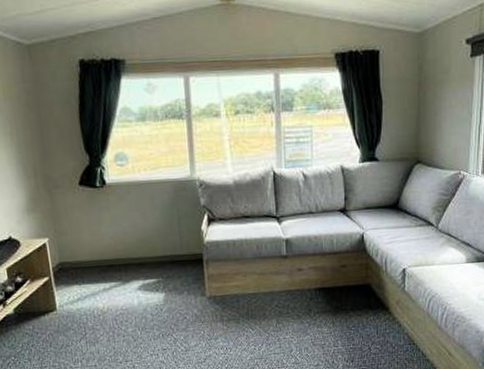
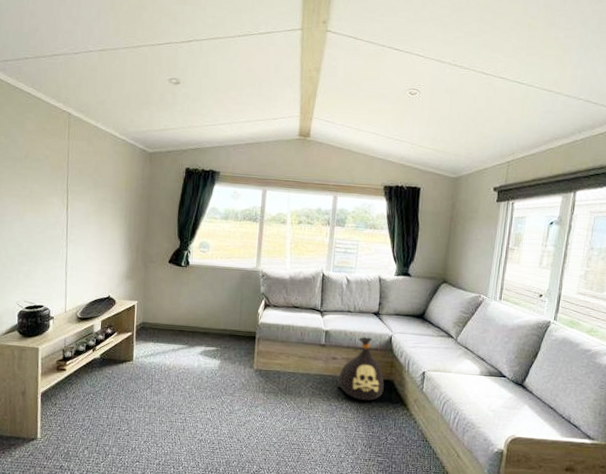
bag: none [306,239,361,312] -> present [337,337,384,401]

